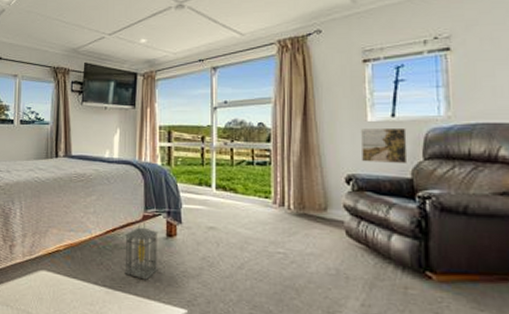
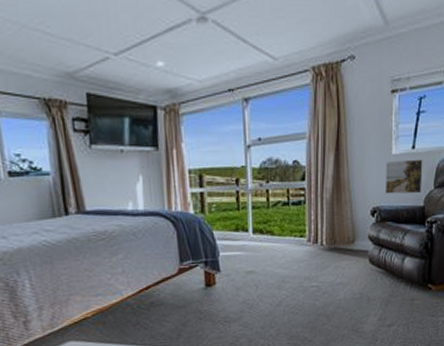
lantern: present [124,220,158,280] -> none [161,273,199,332]

